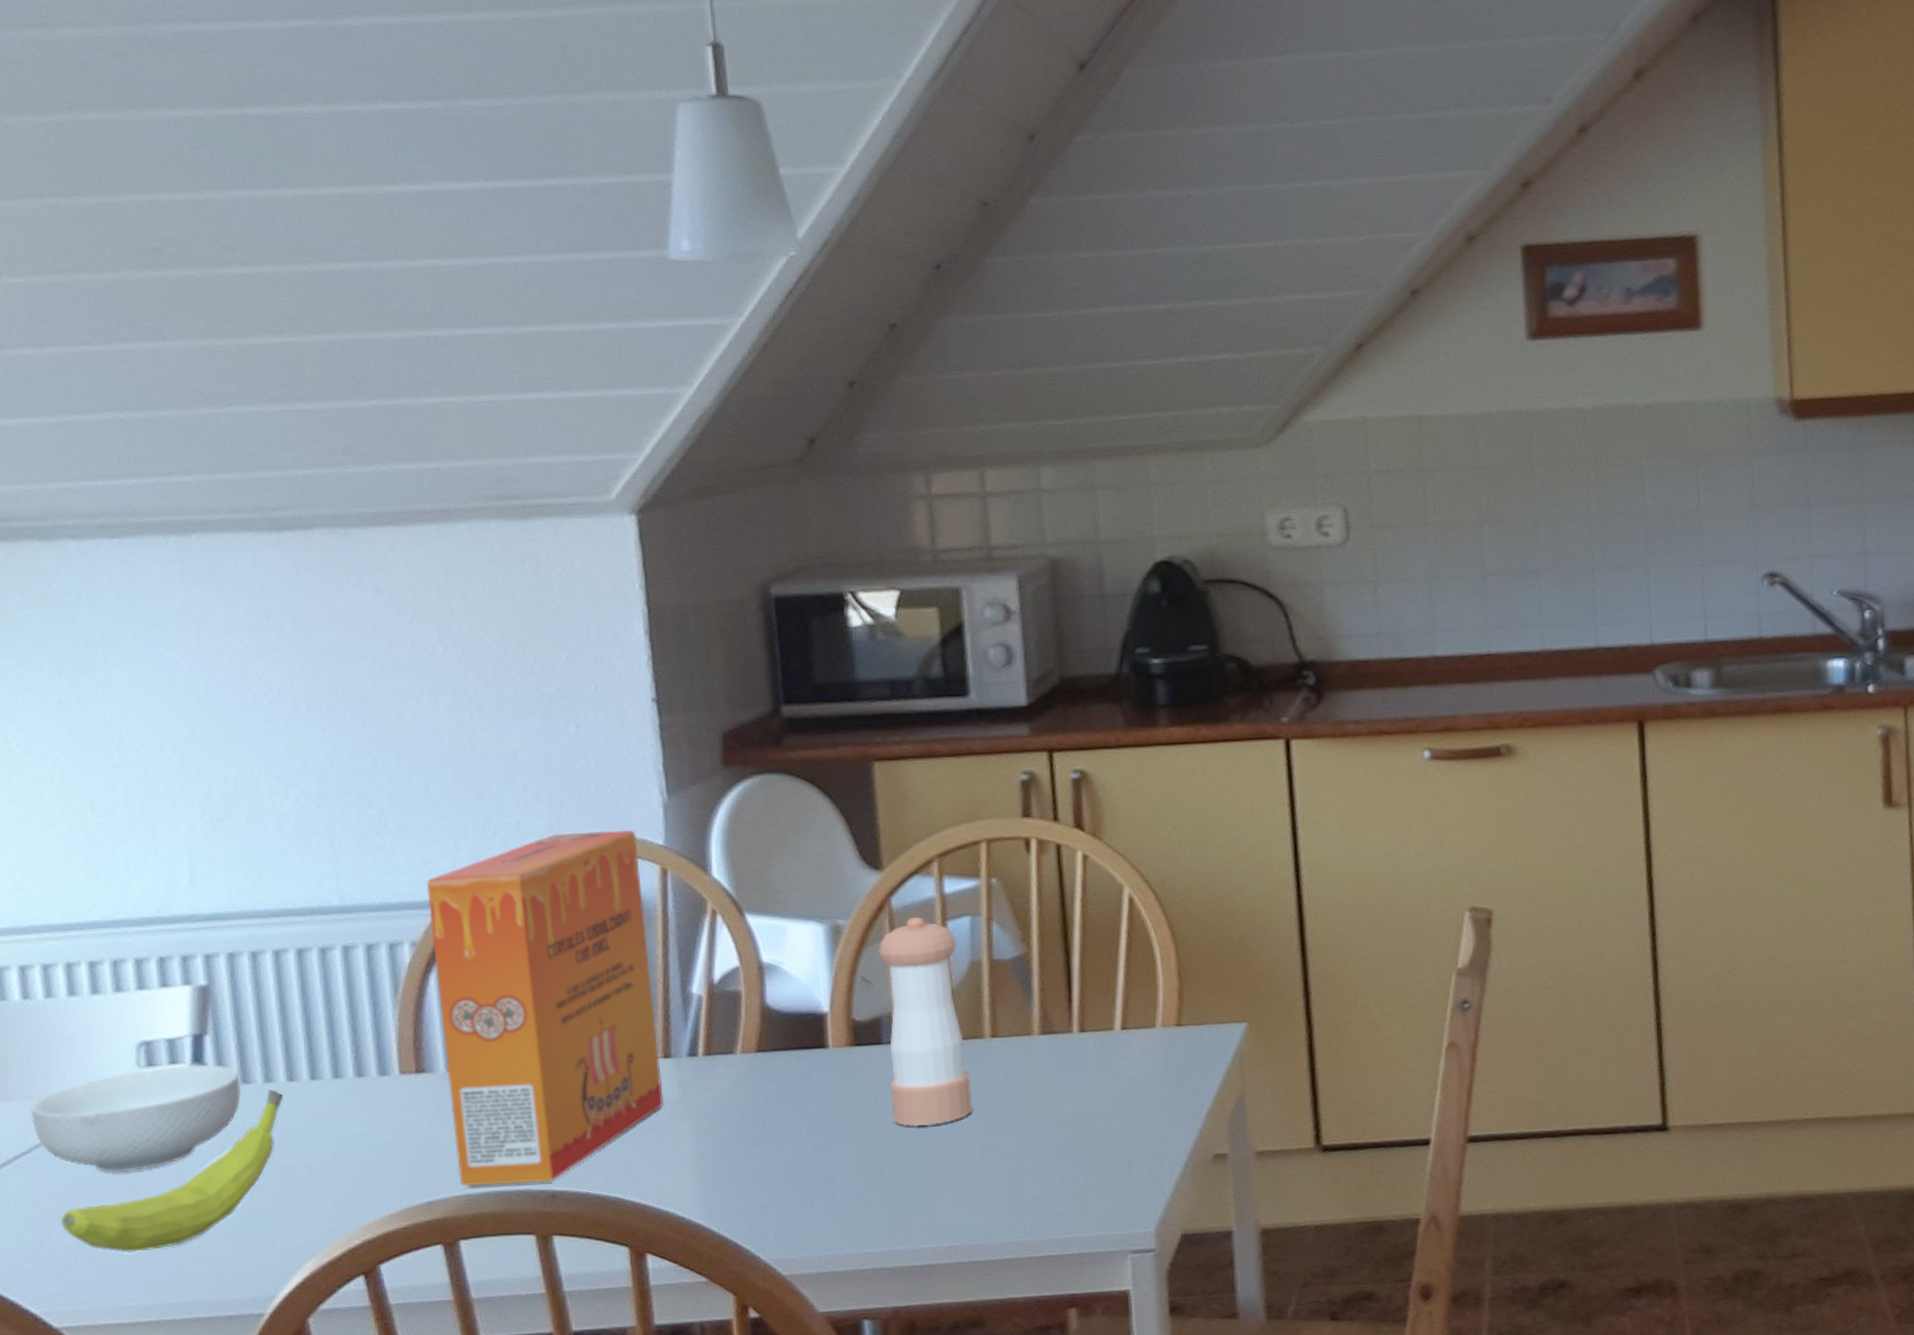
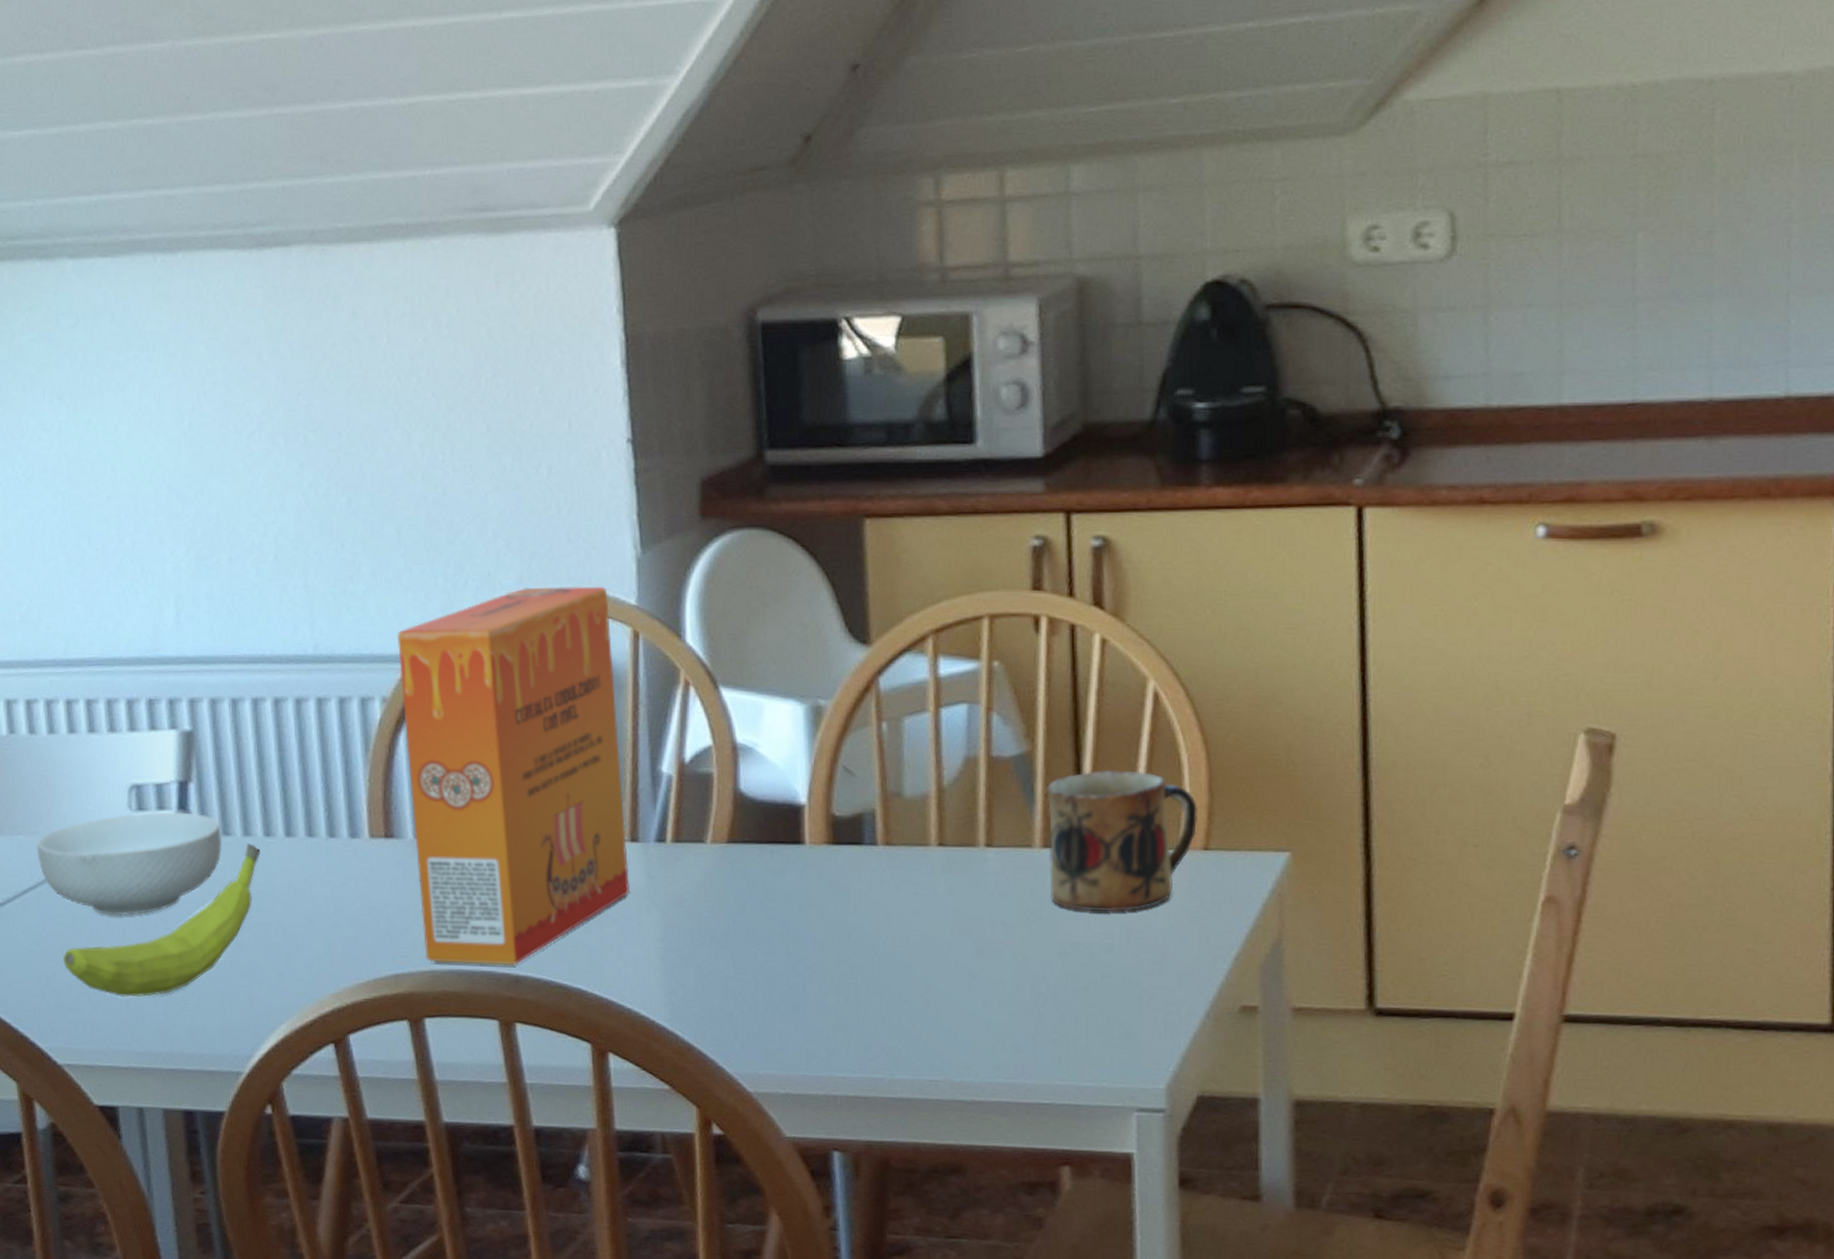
pepper shaker: present [879,916,972,1127] -> none [863,701,961,942]
mug: none [1041,964,1170,1086] -> present [1046,770,1198,912]

